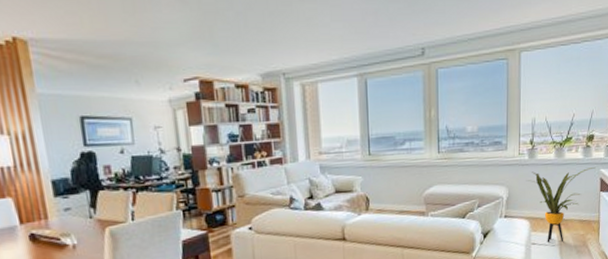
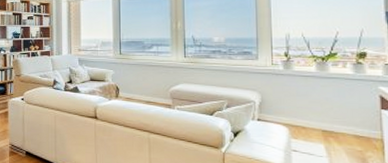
house plant: present [527,167,596,243] -> none [283,81,372,155]

